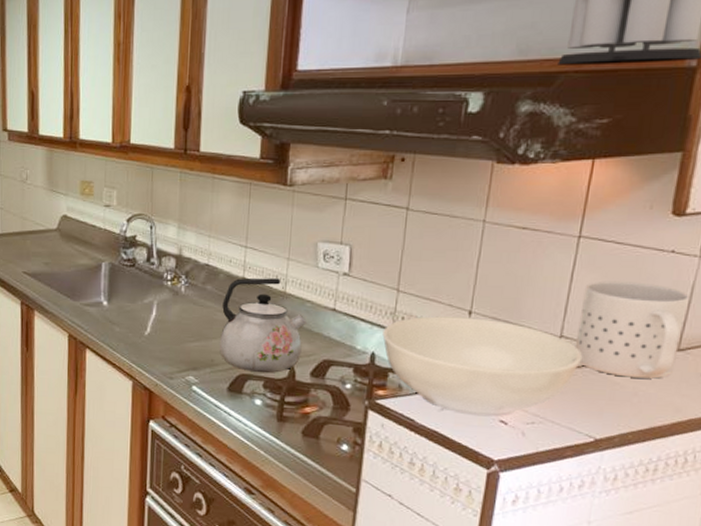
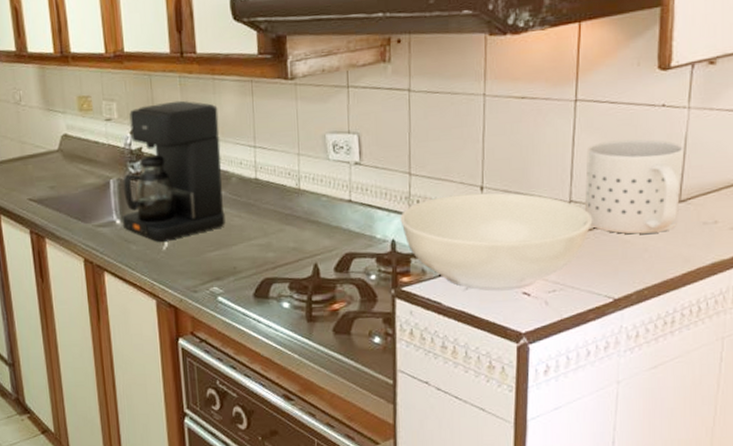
coffee maker: none [109,195,214,326] -> present [121,100,225,241]
kettle: present [219,278,307,374] -> none [238,175,324,275]

